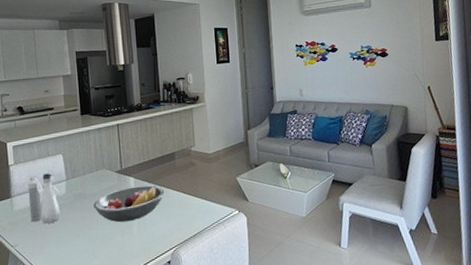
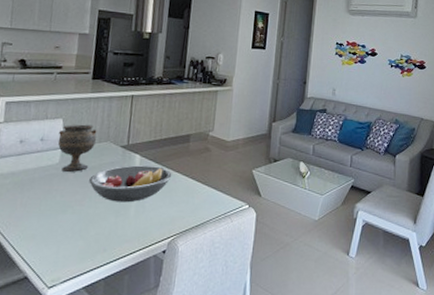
water bottle: present [28,173,61,224] -> none [12,137,53,194]
goblet: none [61,156,93,201] -> present [57,124,97,172]

